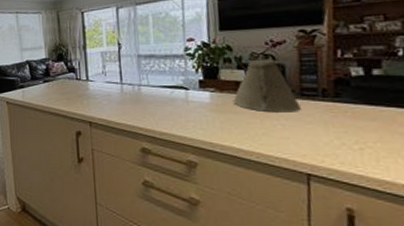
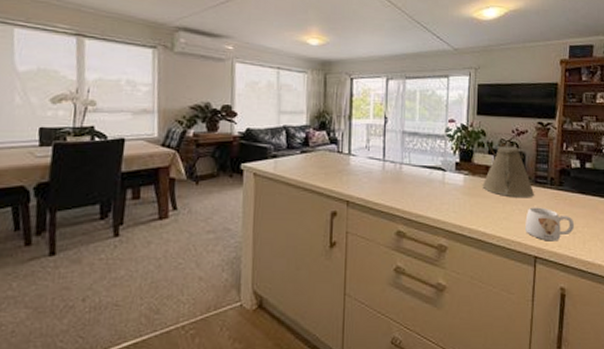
mug: none [291,121,362,158] -> present [525,207,575,242]

